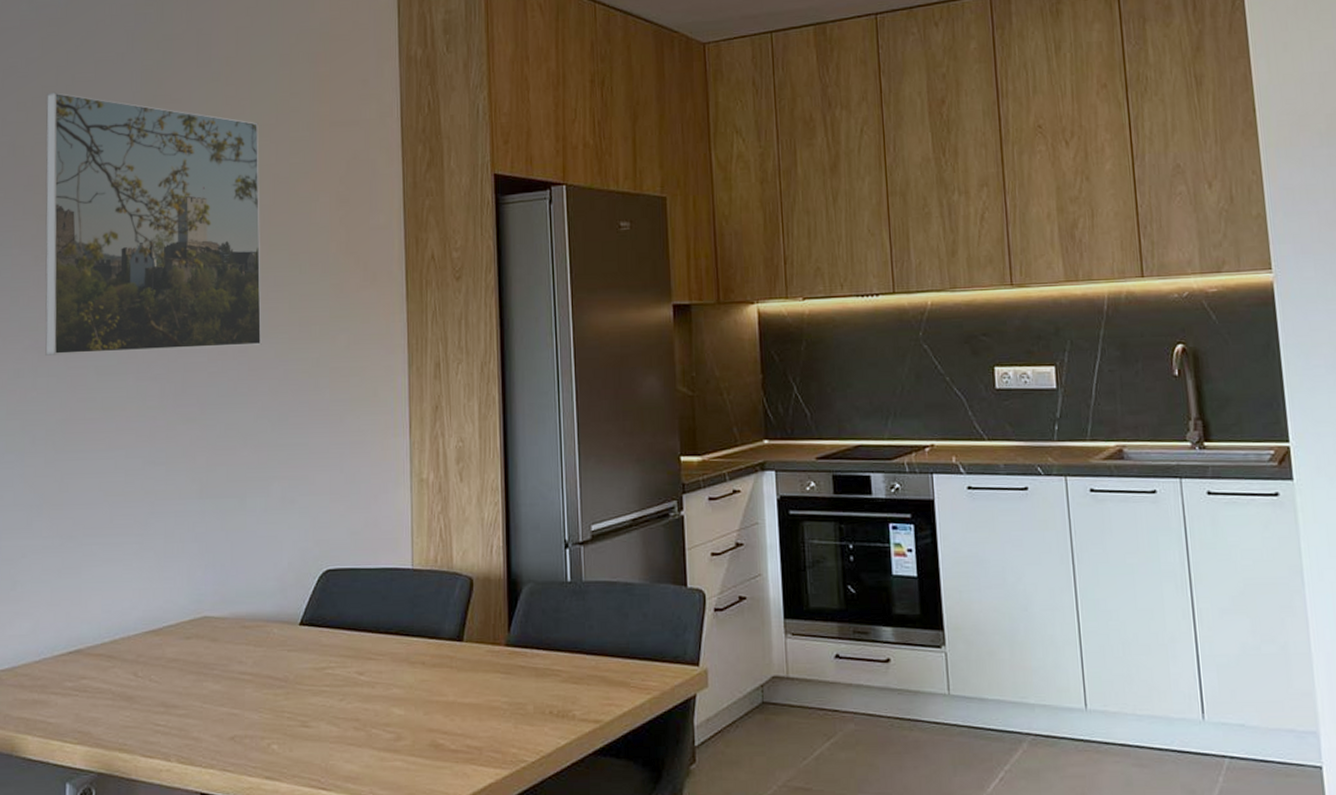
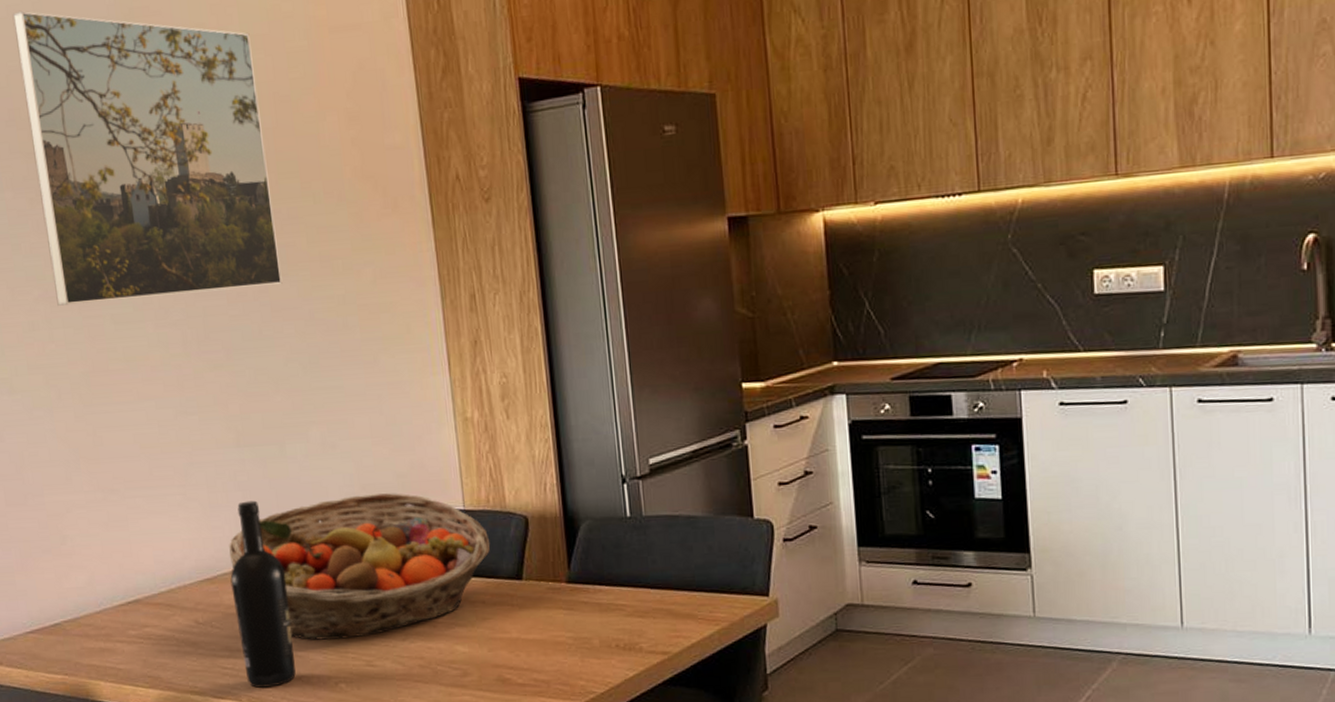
wine bottle: none [175,552,231,747] -> present [230,500,296,688]
fruit basket: none [177,550,435,698] -> present [229,493,491,640]

